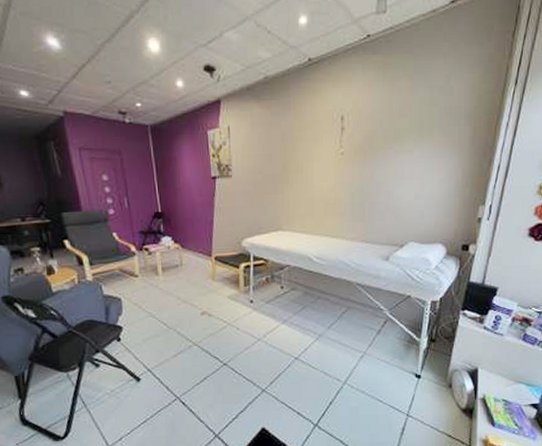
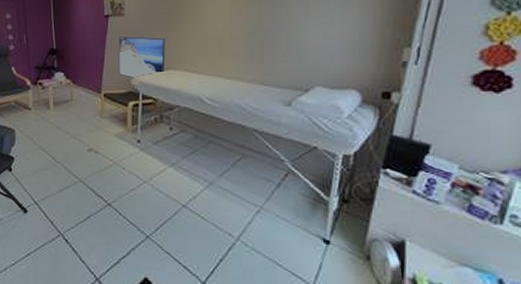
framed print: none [227,198,275,241] -> present [118,36,165,80]

